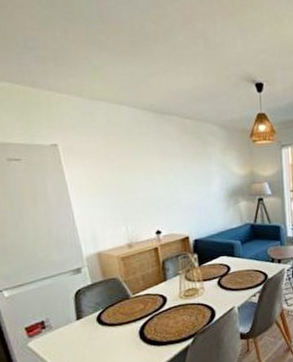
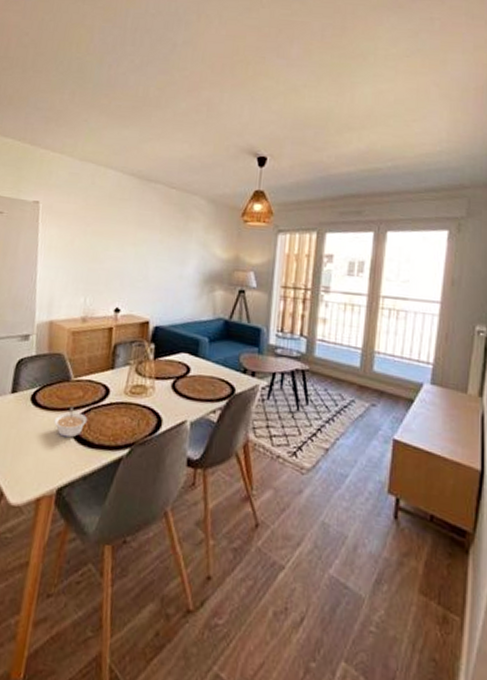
legume: none [123,318,153,344] -> present [53,407,88,438]

